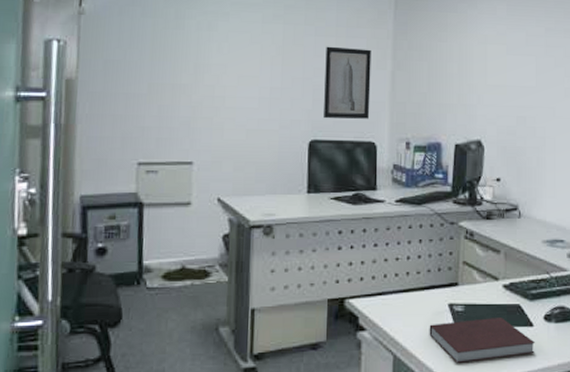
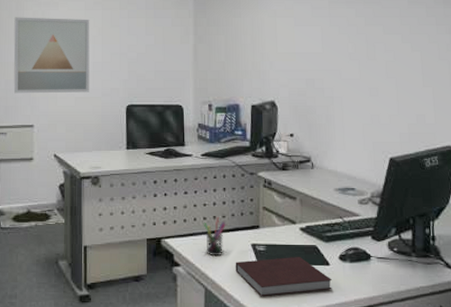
wall art: none [168,27,268,124] -> present [13,17,90,94]
wall art: present [324,46,371,119] -> none [138,26,177,87]
pen holder: none [394,273,420,319] -> present [203,217,226,257]

